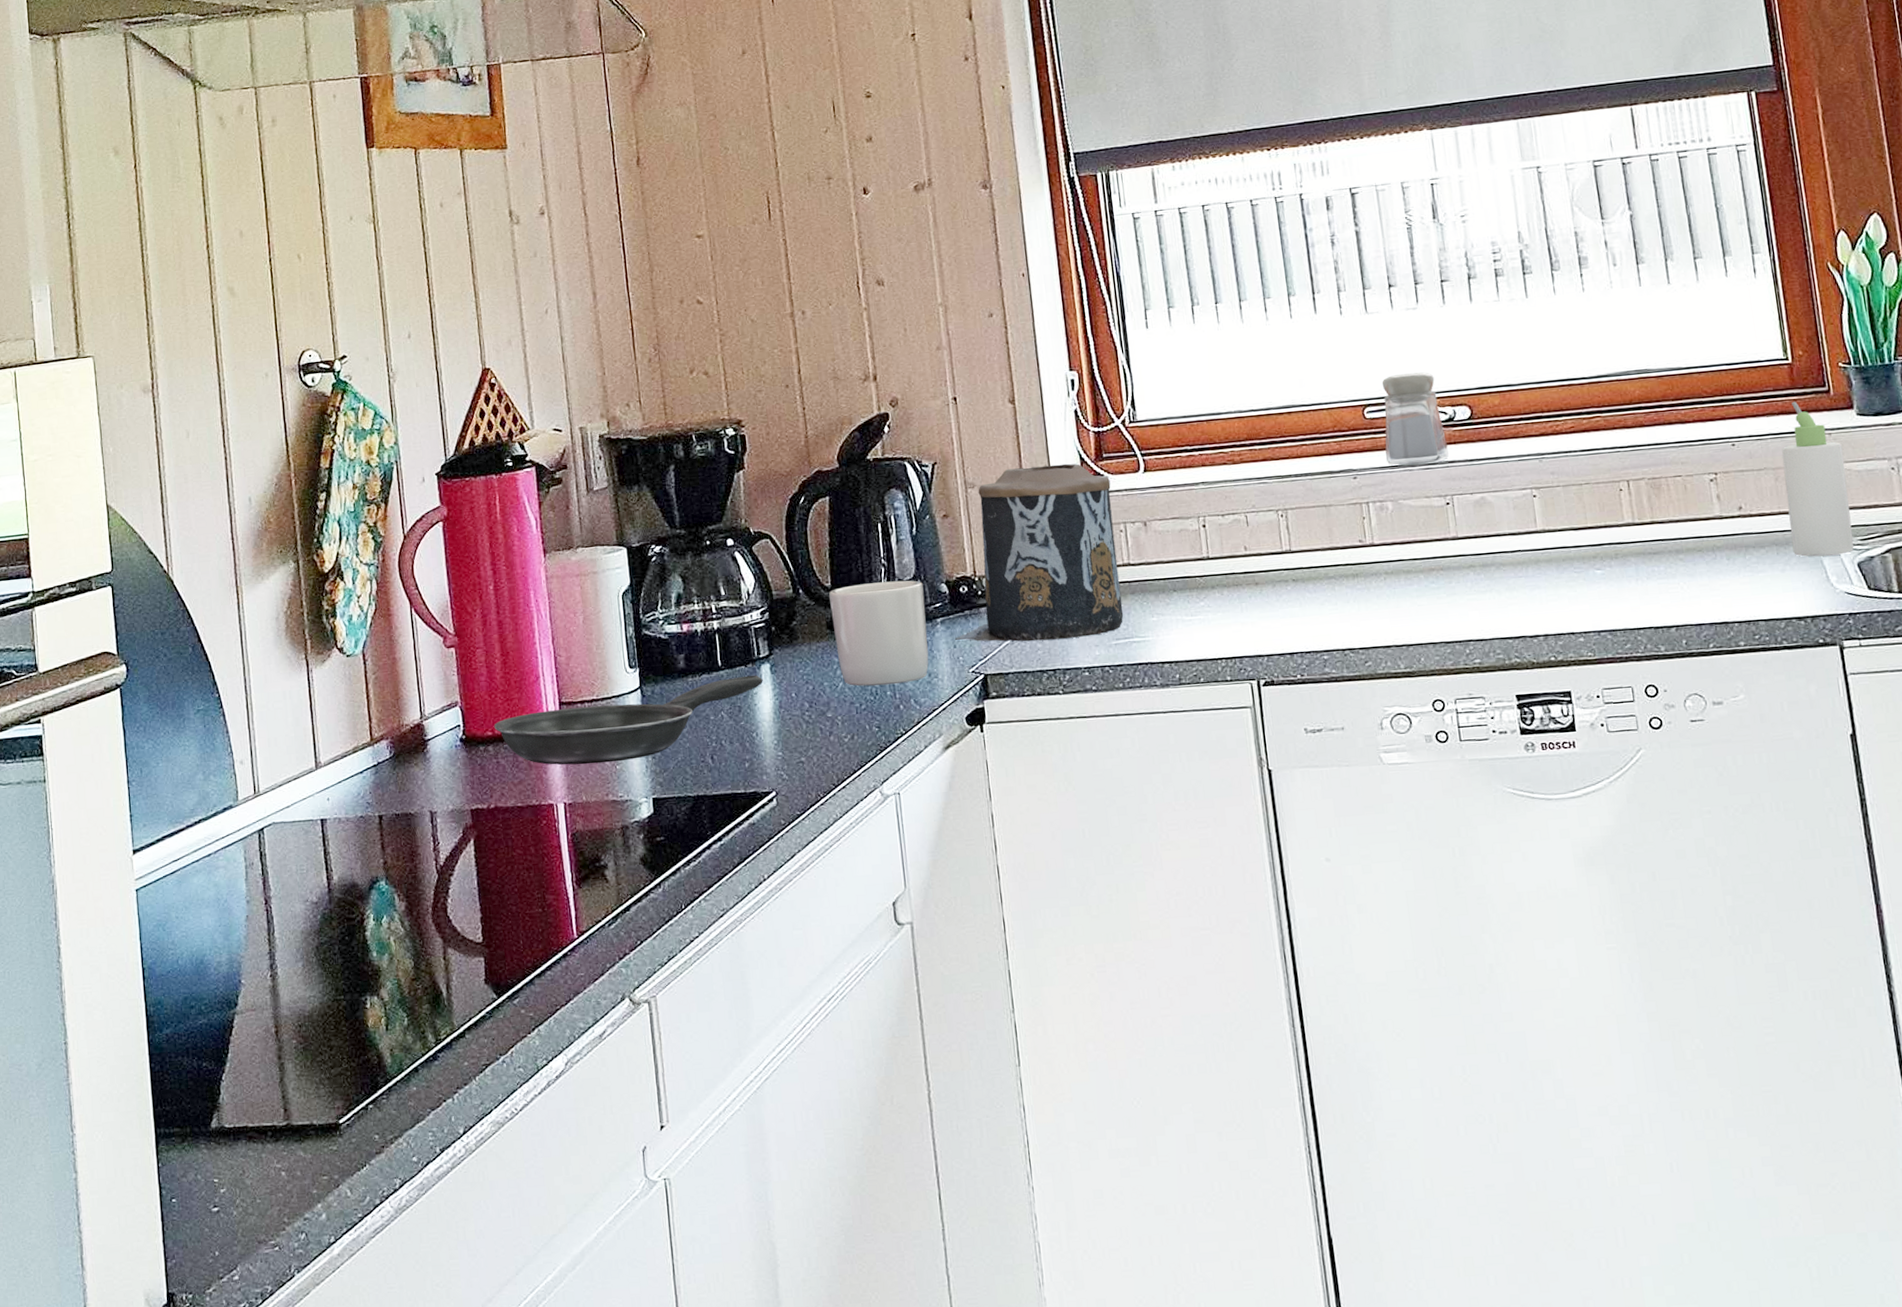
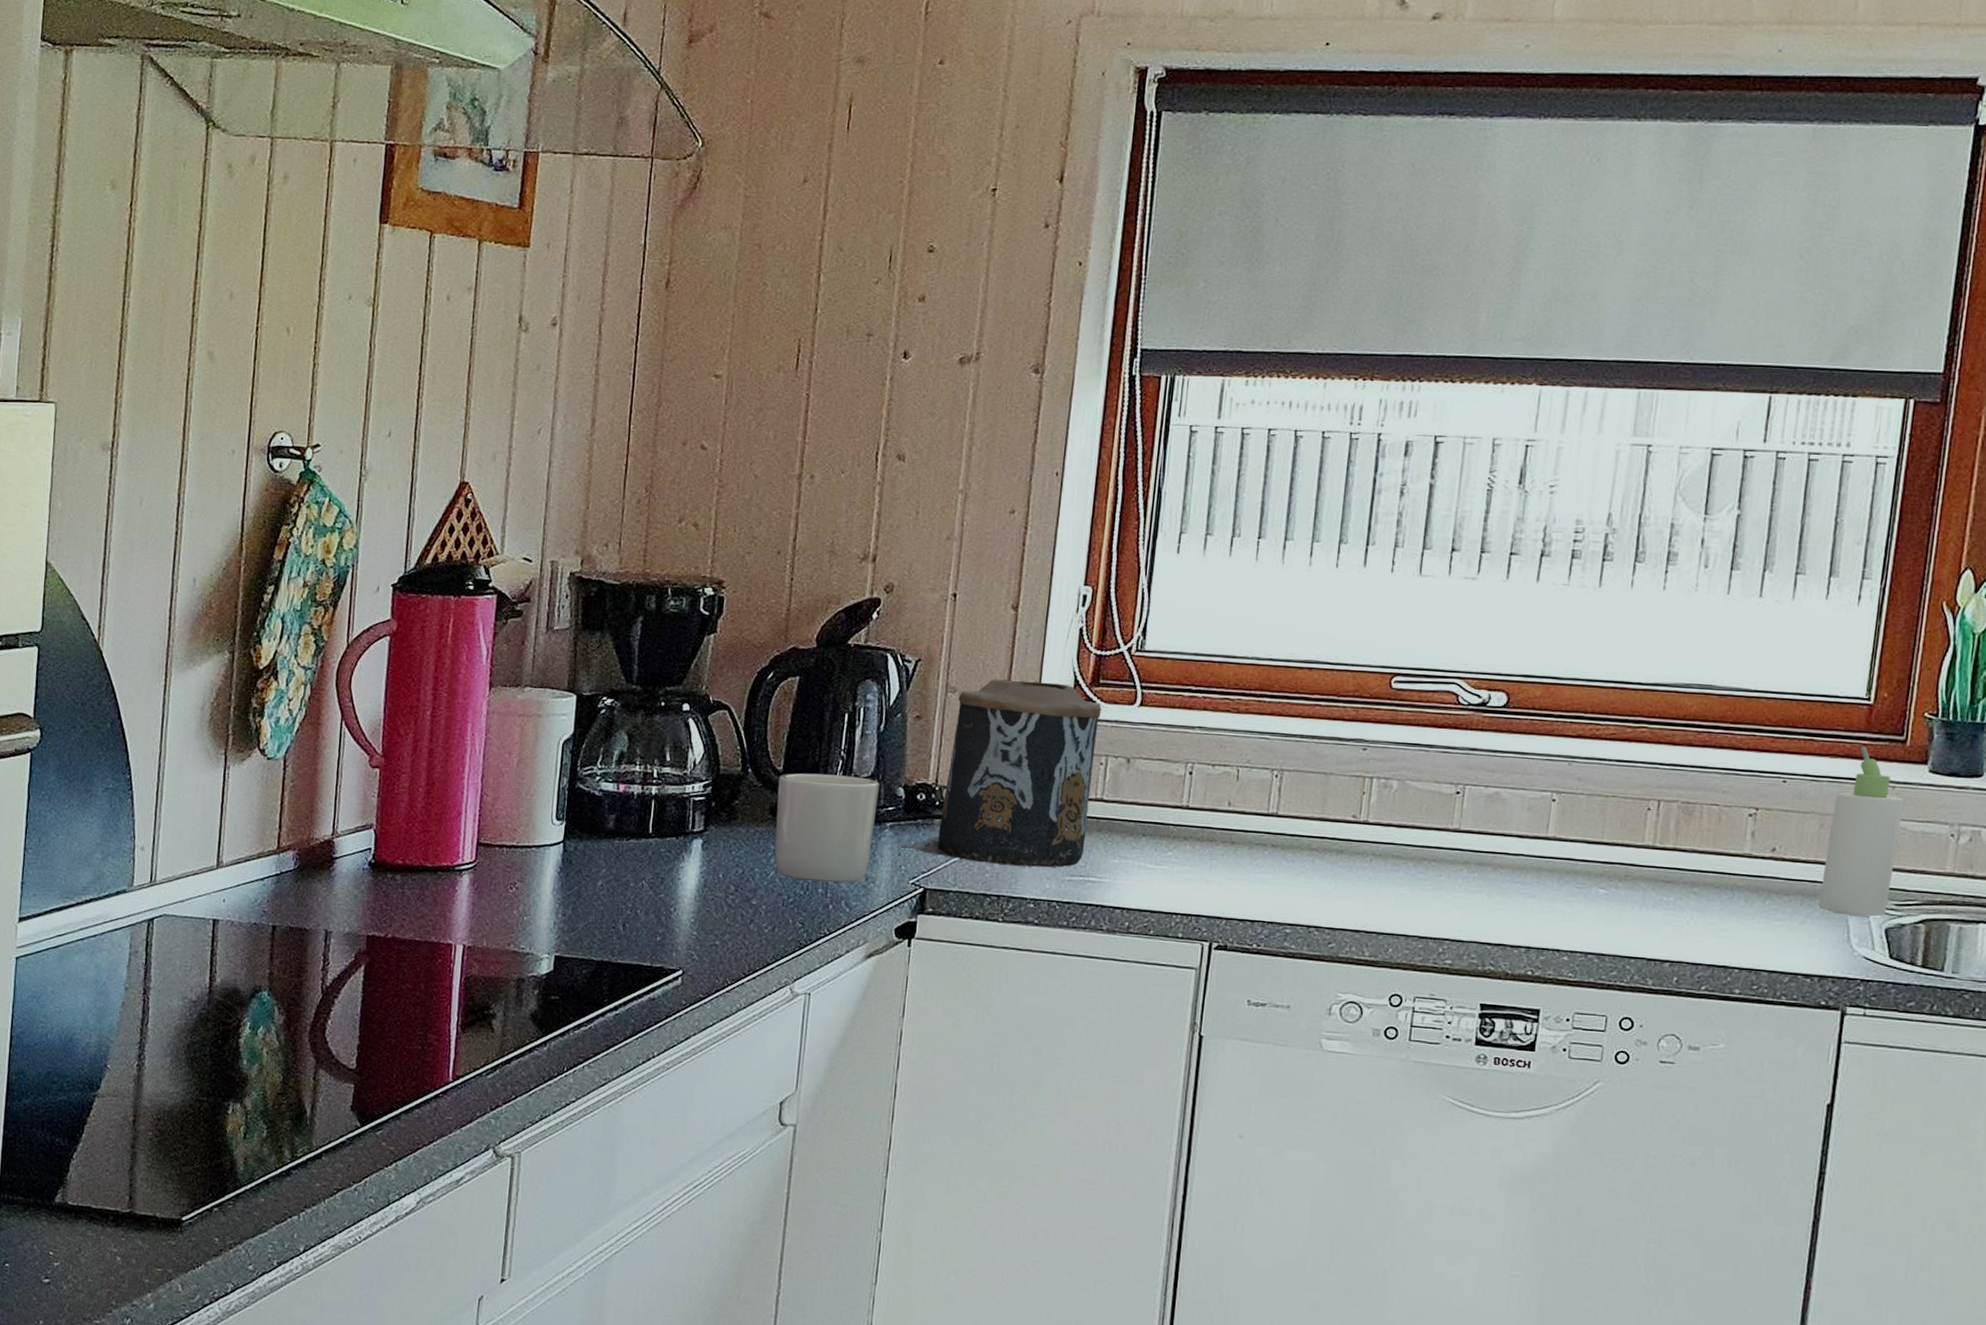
frying pan: present [494,675,763,765] -> none [406,847,692,913]
salt shaker: present [1381,372,1449,466] -> none [1402,646,1477,748]

